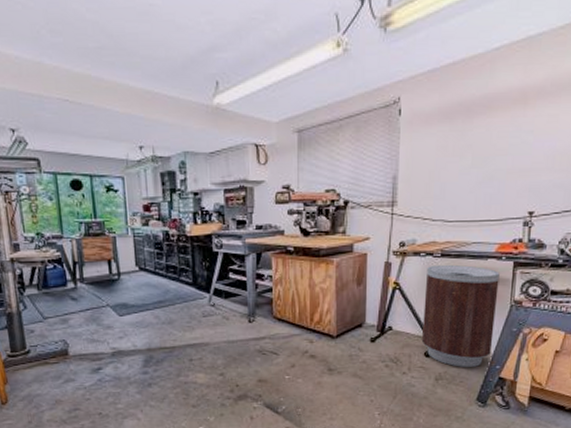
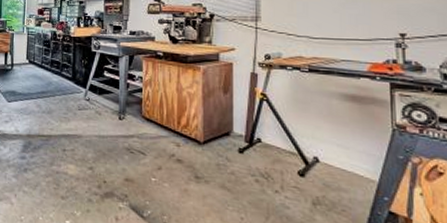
trash can: present [421,264,500,367] -> none [293,79,377,195]

